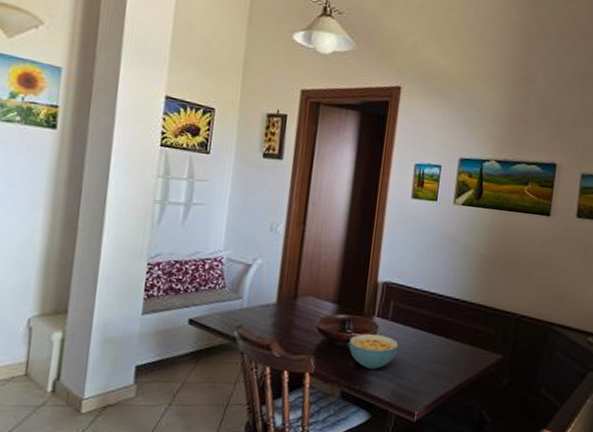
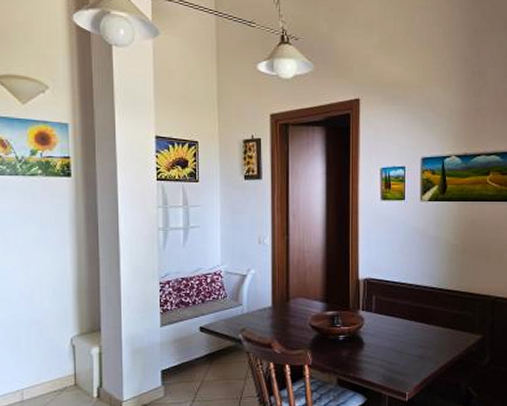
cereal bowl: present [349,333,399,370] -> none [340,326,384,358]

